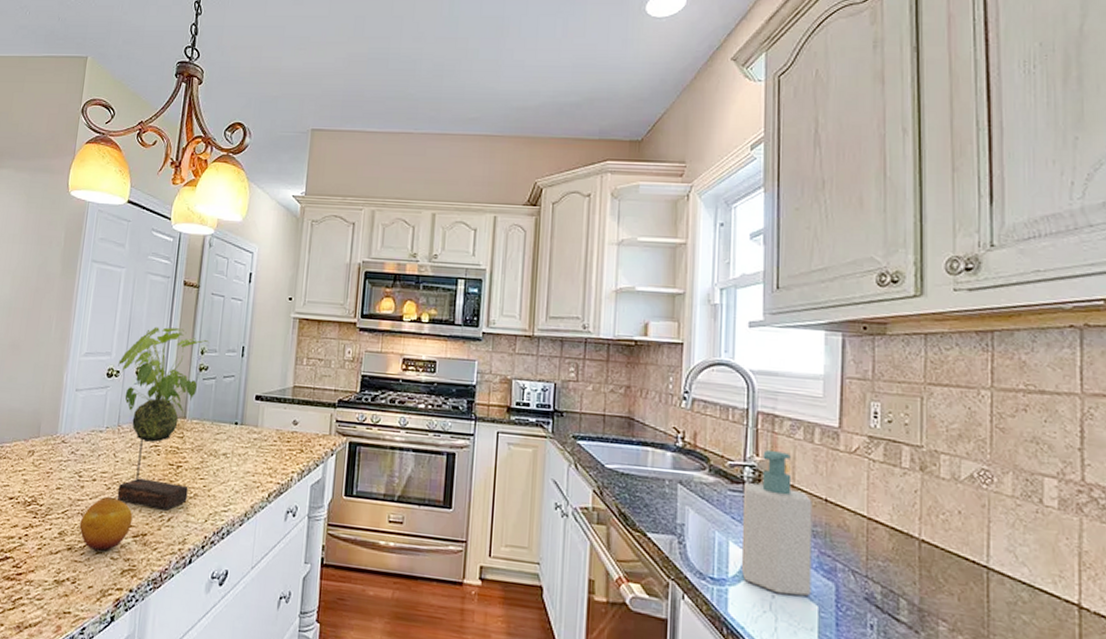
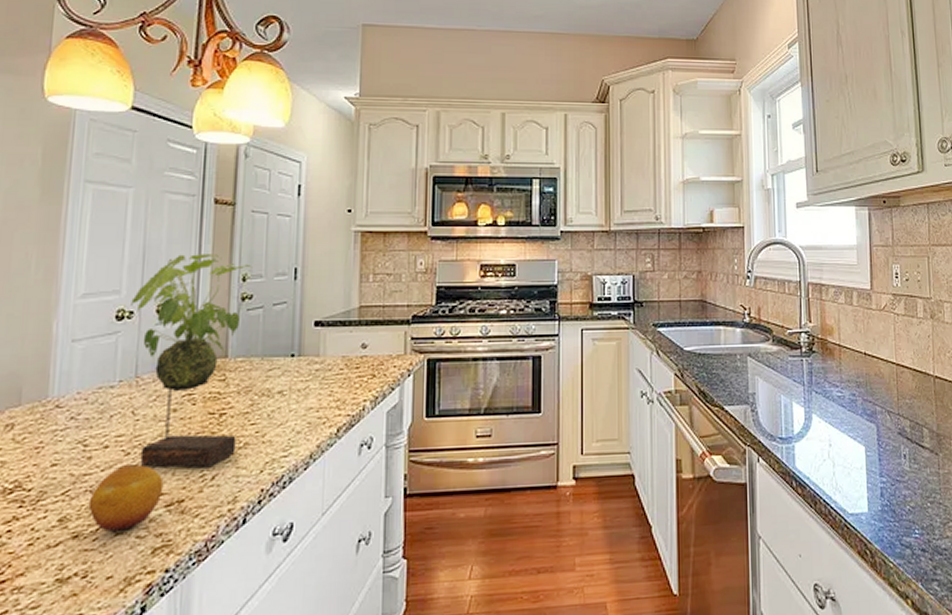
soap bottle: present [741,450,813,596] -> none [800,316,859,442]

